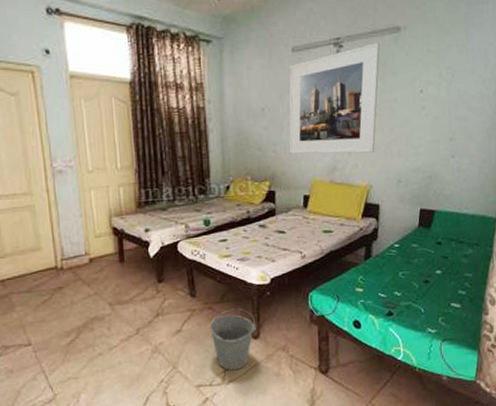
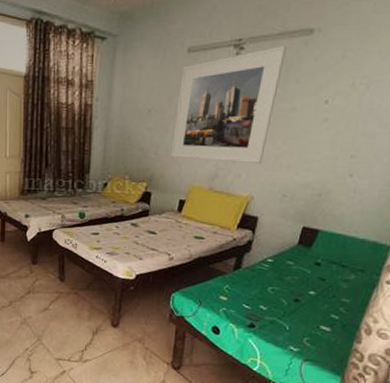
bucket: present [210,308,257,370] -> none [74,297,117,351]

